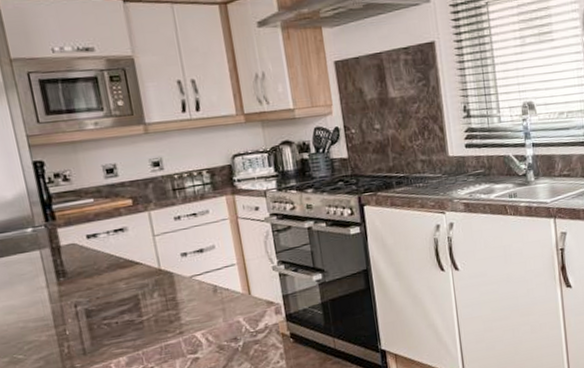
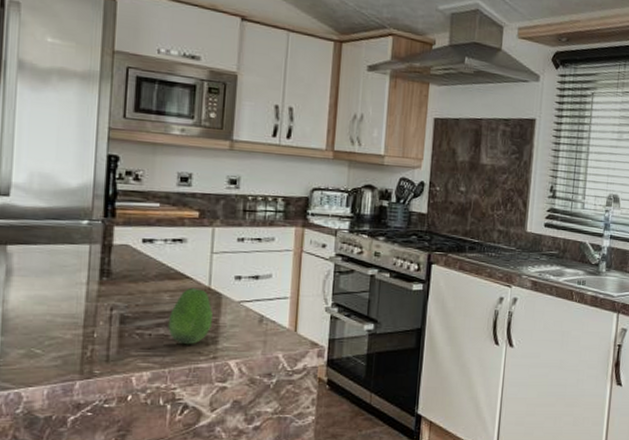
fruit: none [129,271,171,326] -> present [168,287,213,345]

